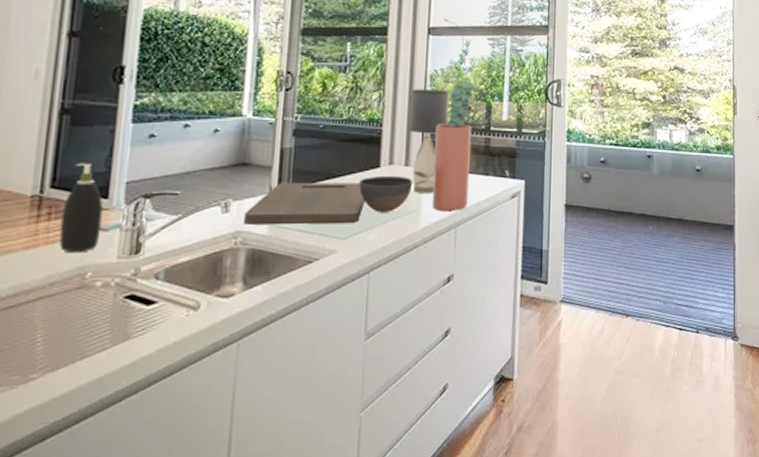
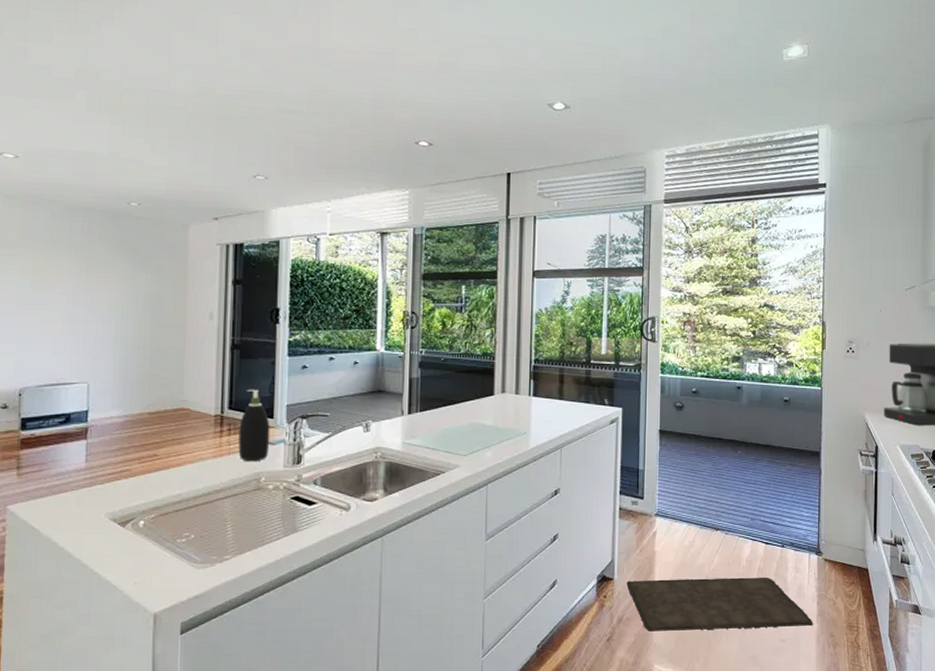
cutting board: present [243,183,365,224] -> none [381,408,482,442]
bowl: present [359,175,412,213] -> none [476,402,522,434]
table lamp: present [408,89,450,193] -> none [517,326,554,418]
vase: present [432,68,474,212] -> none [540,307,575,434]
doormat: none [528,367,732,440] -> present [626,577,814,631]

